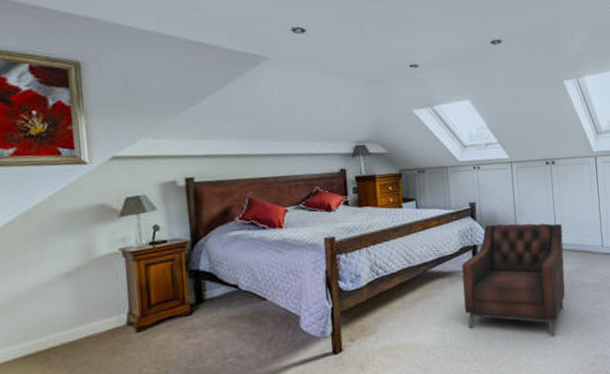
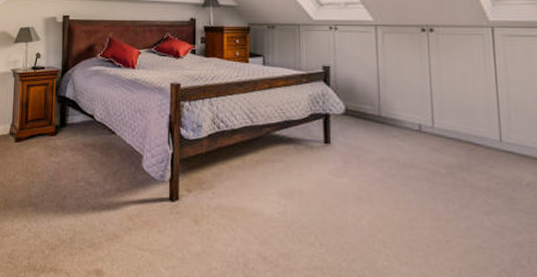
armchair: present [462,223,566,335] -> none [310,93,444,241]

